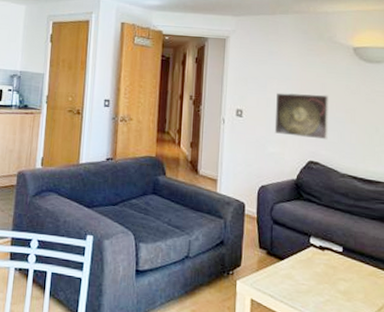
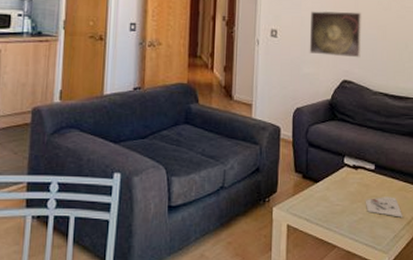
architectural model: none [332,280,374,304] -> present [365,196,403,218]

